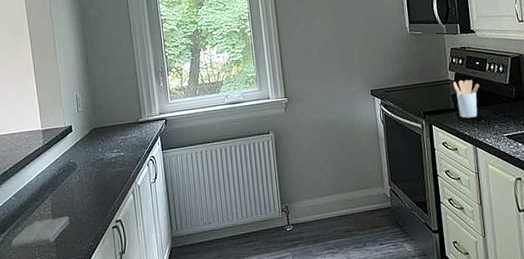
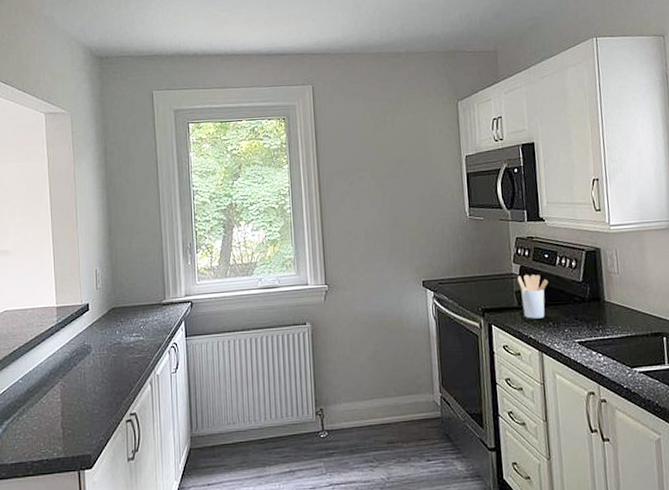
washcloth: present [10,216,70,250] -> none [14,406,80,440]

